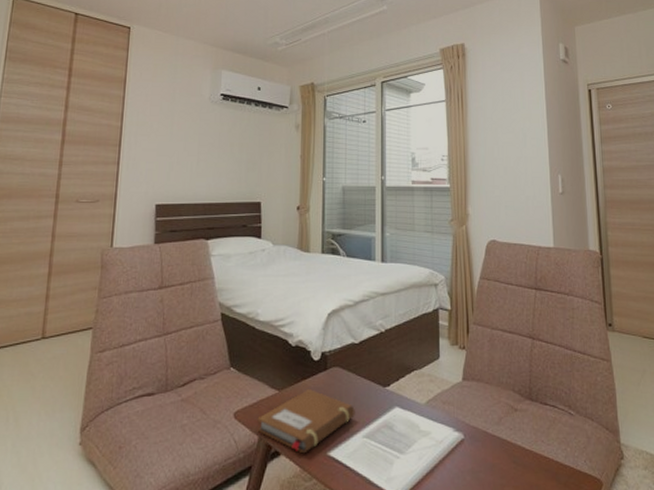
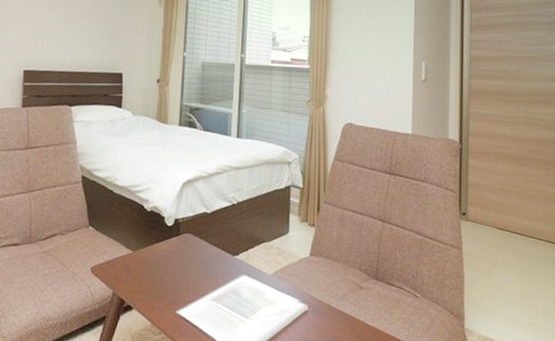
notebook: present [257,389,355,454] -> none [112,252,204,310]

